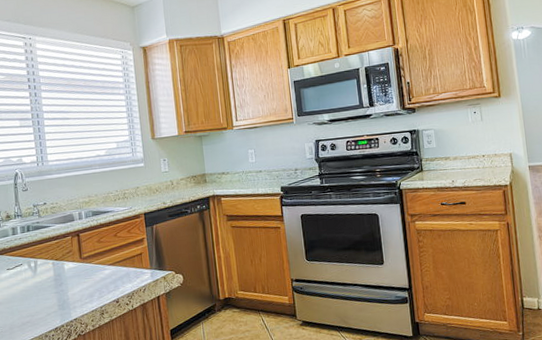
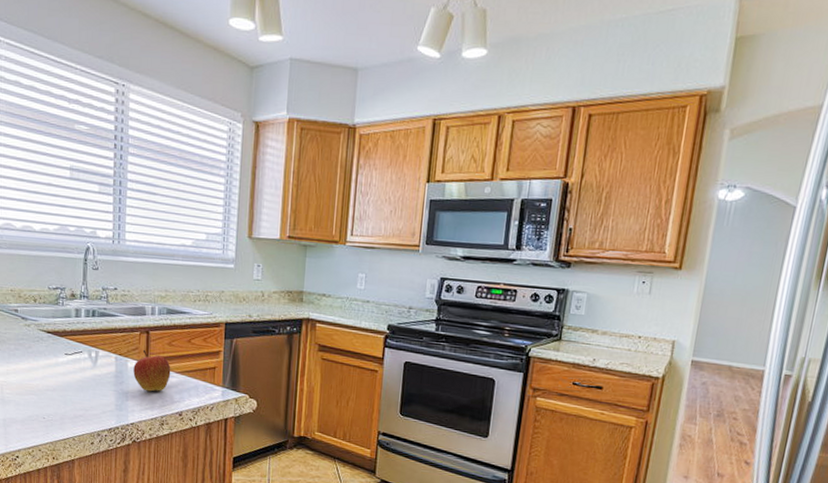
fruit: none [70,250,104,287] -> present [133,349,171,392]

